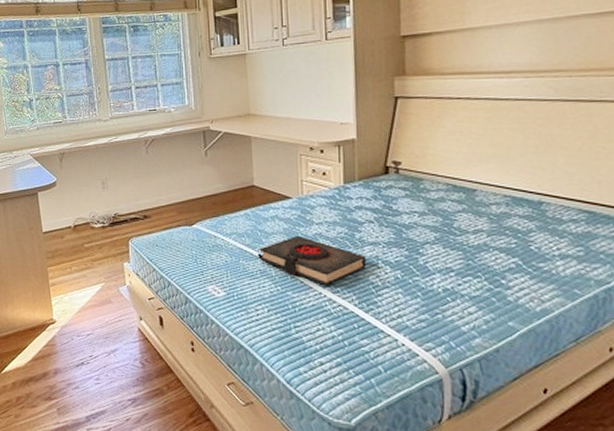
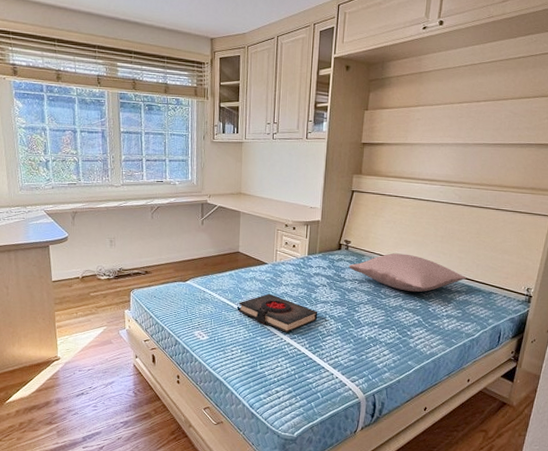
pillow: none [401,173,585,224] -> present [348,253,467,292]

